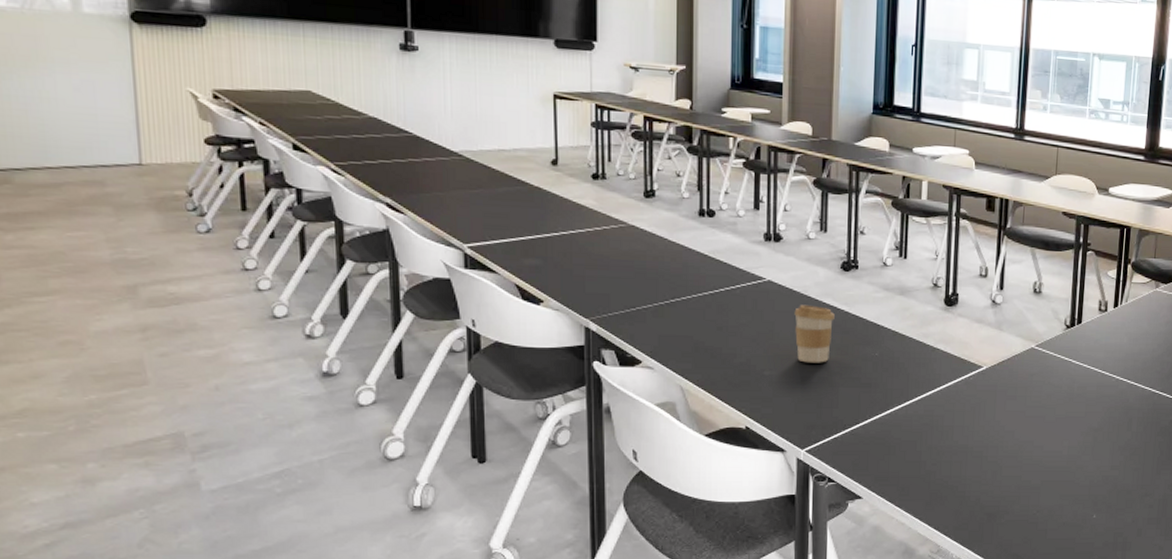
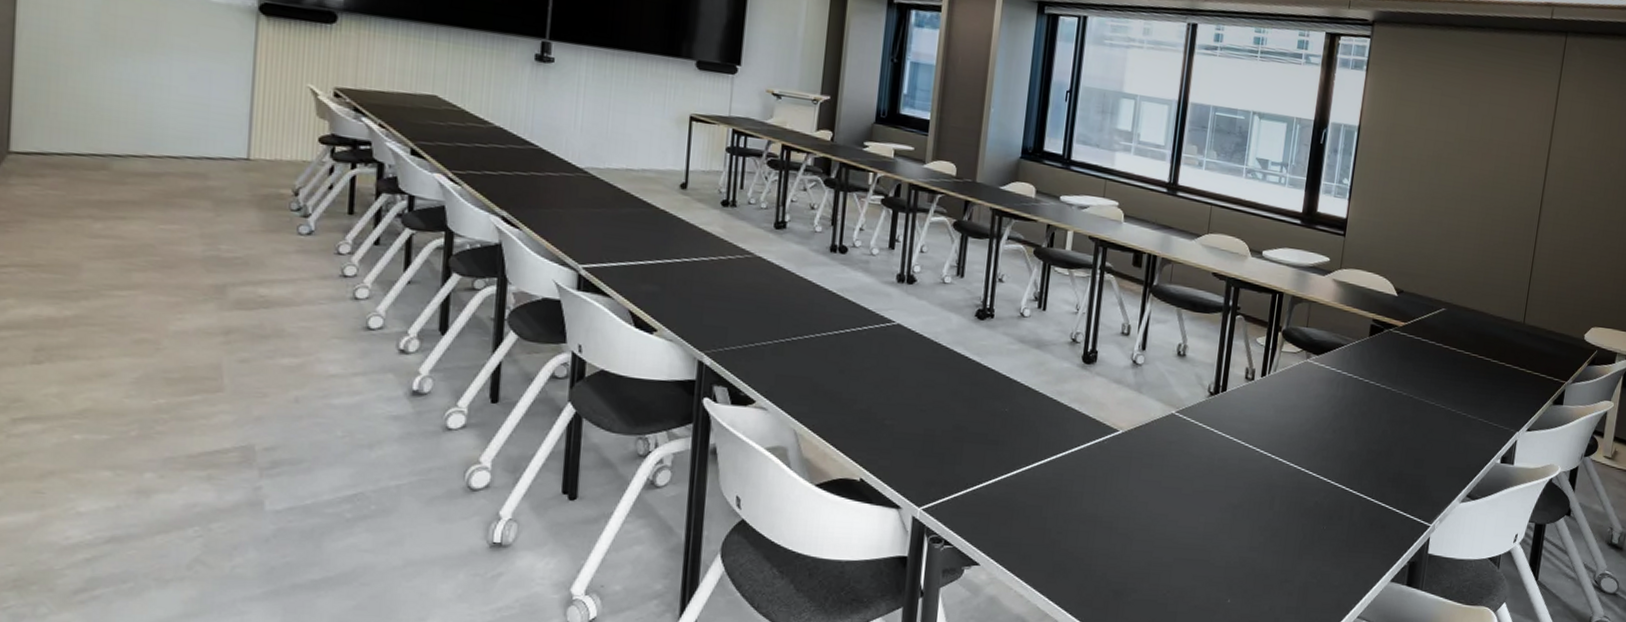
coffee cup: present [794,304,835,363] -> none [921,351,965,416]

